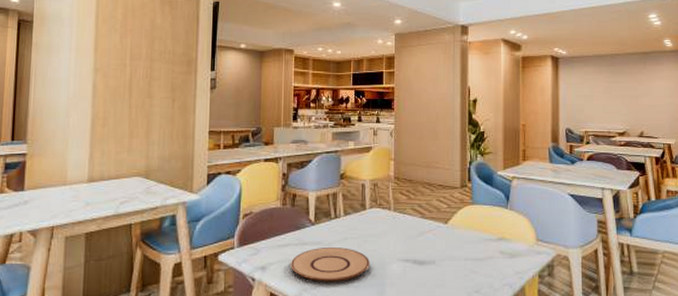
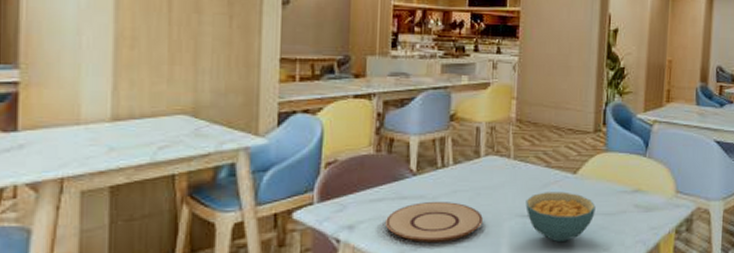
cereal bowl: none [405,239,466,284] -> present [525,192,596,243]

